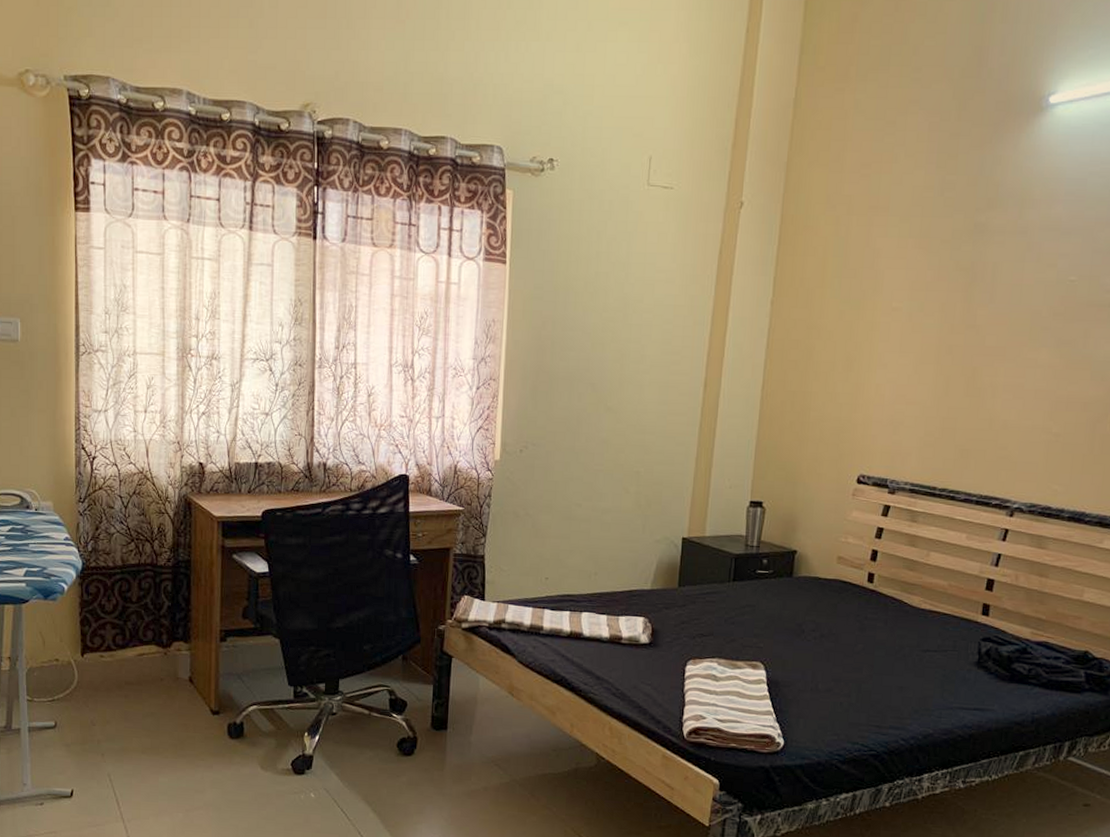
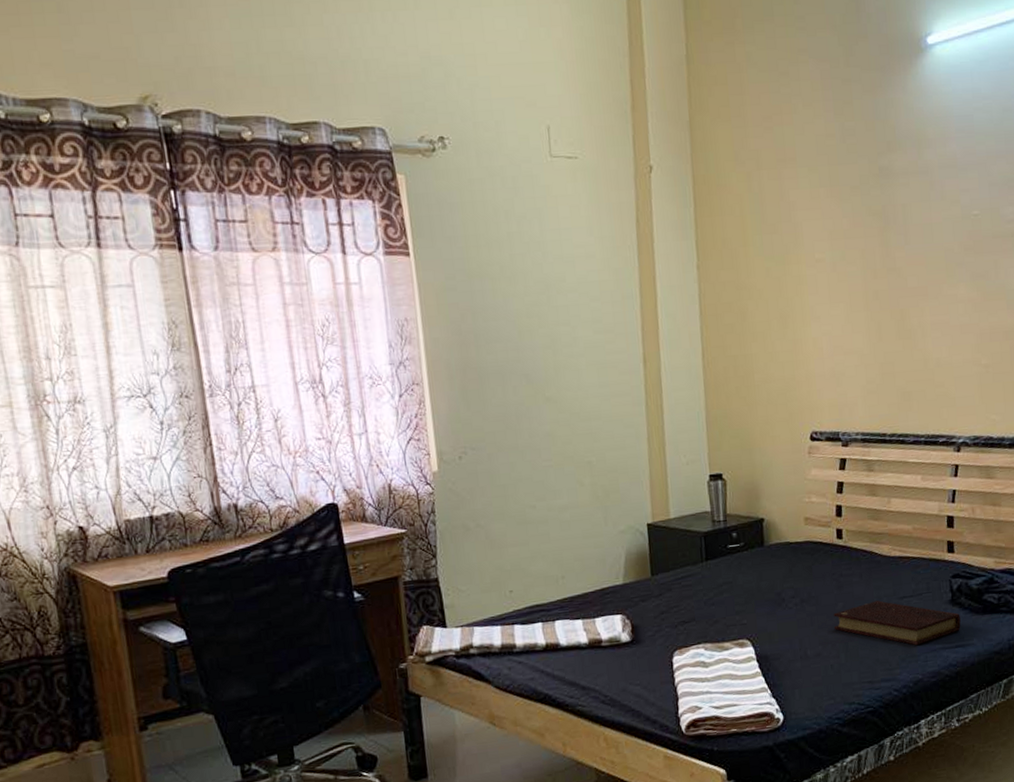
book: none [849,649,984,701] -> present [833,600,961,646]

